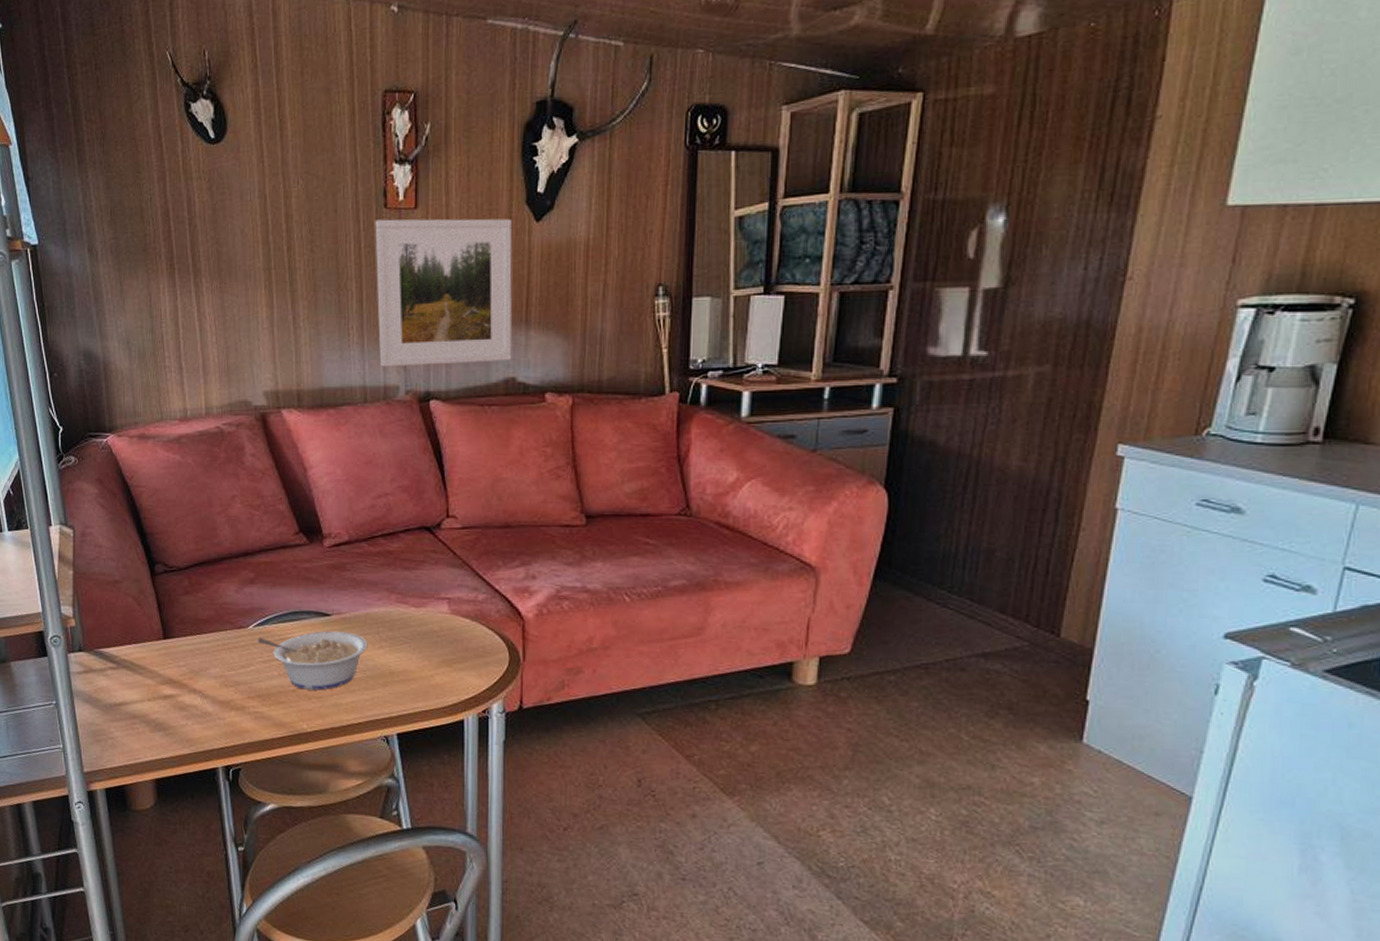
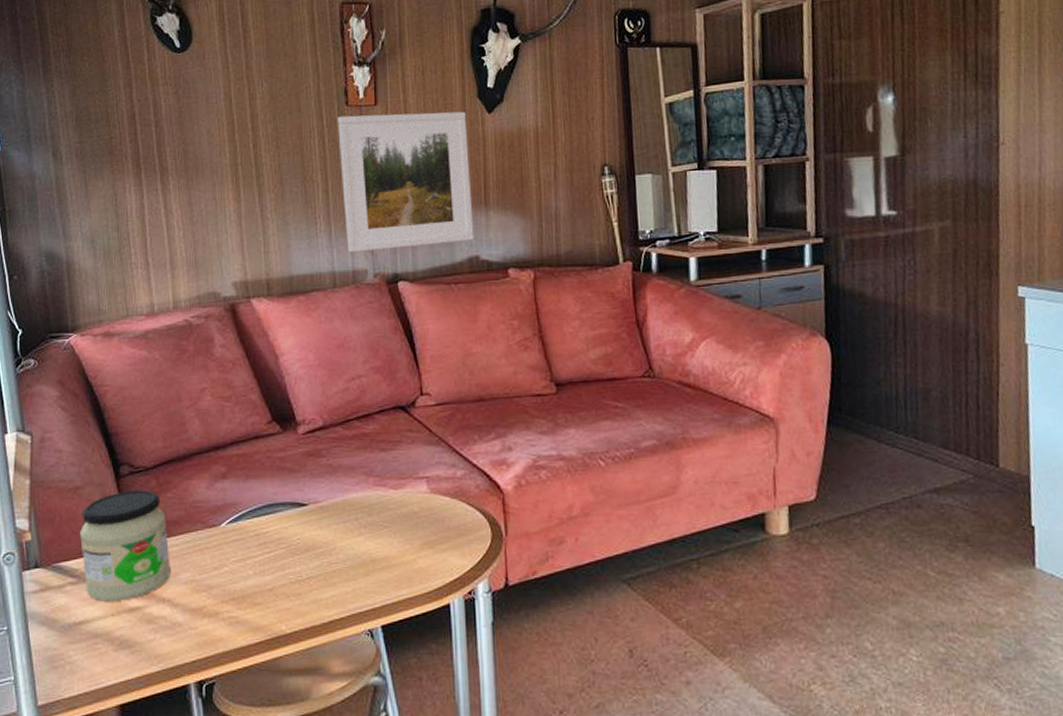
jar: none [118,588,203,688] -> present [79,490,172,602]
legume: present [257,631,368,691] -> none [231,521,347,587]

